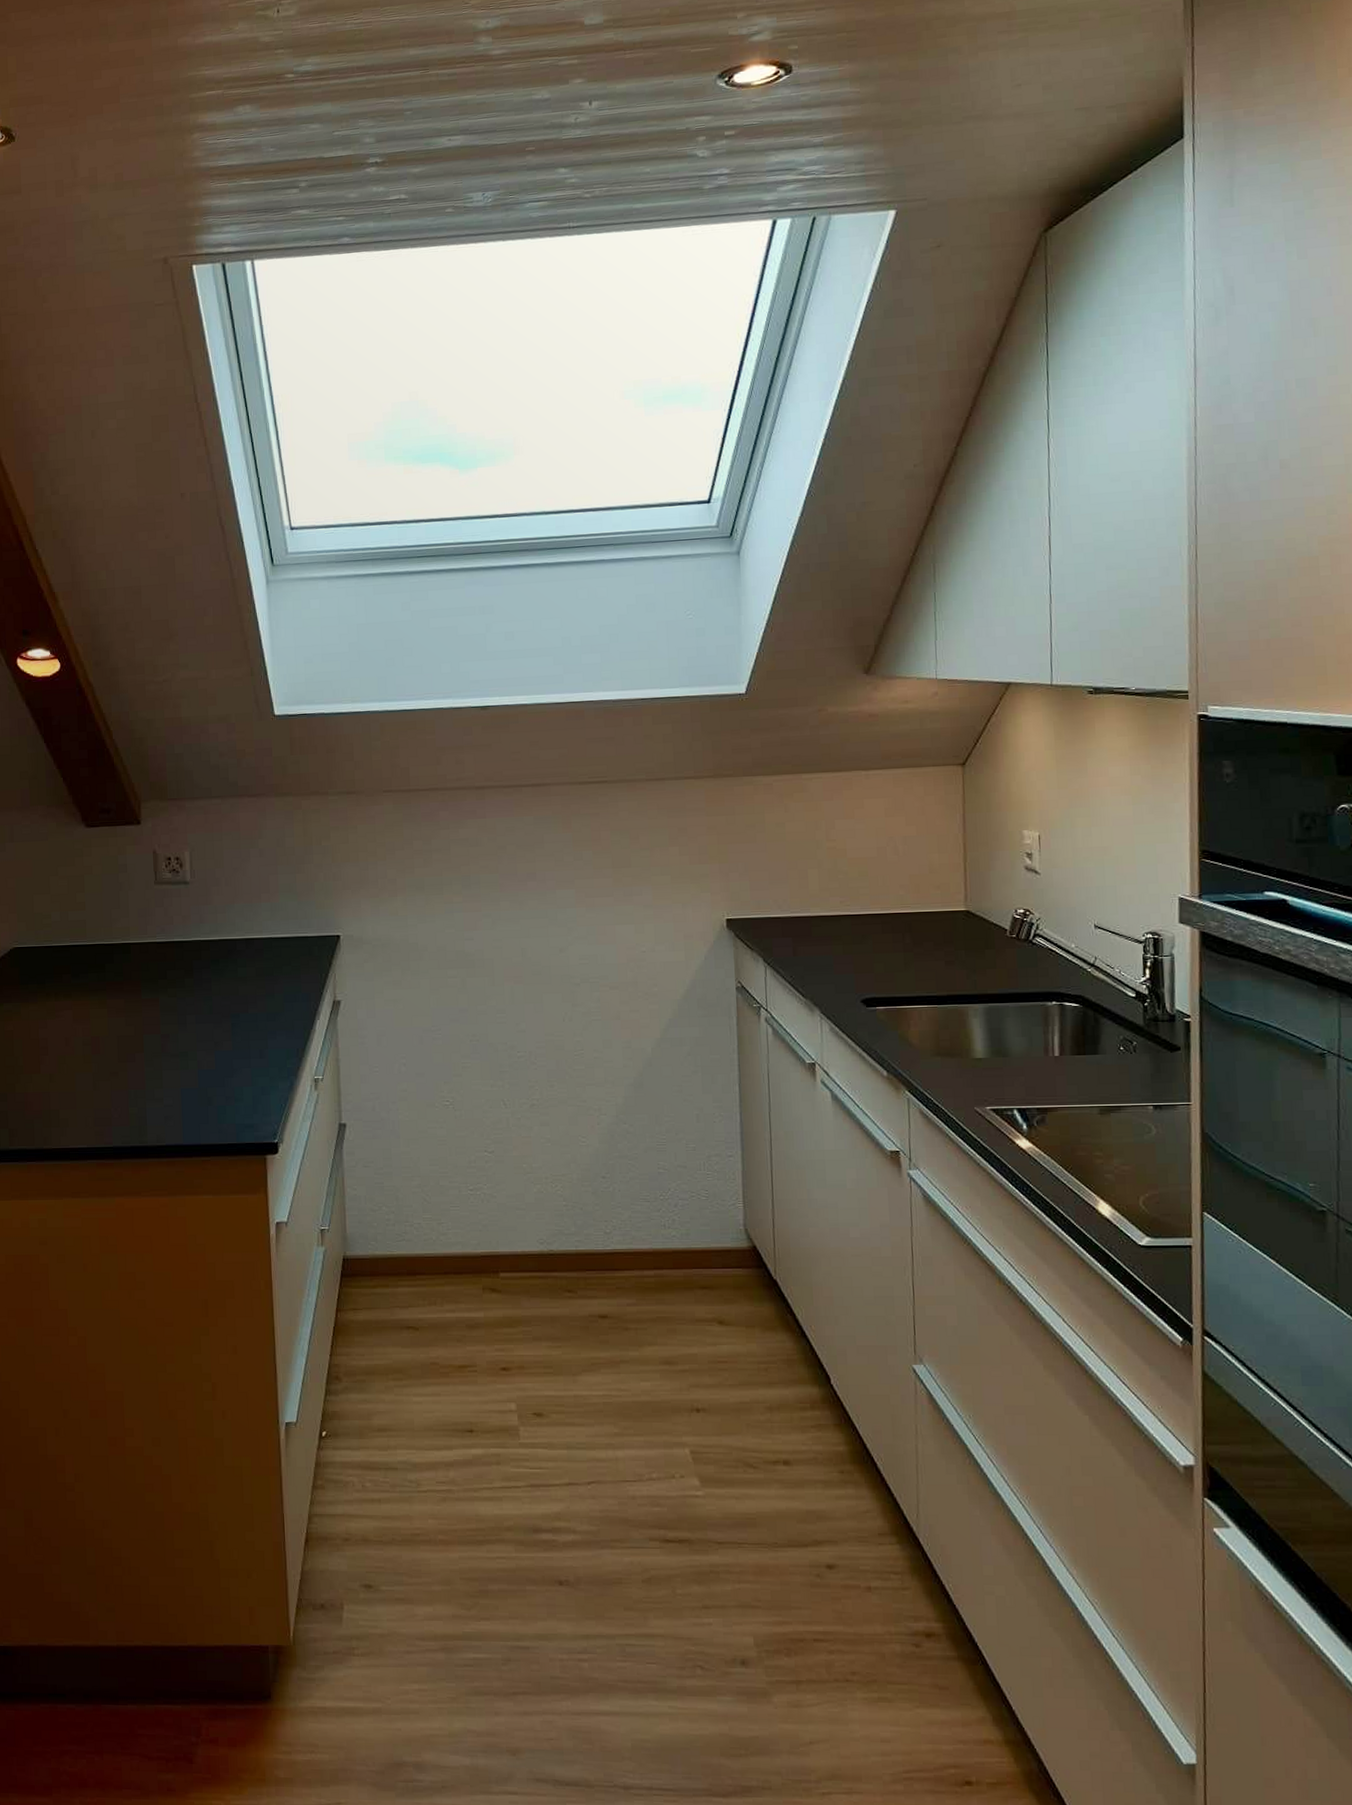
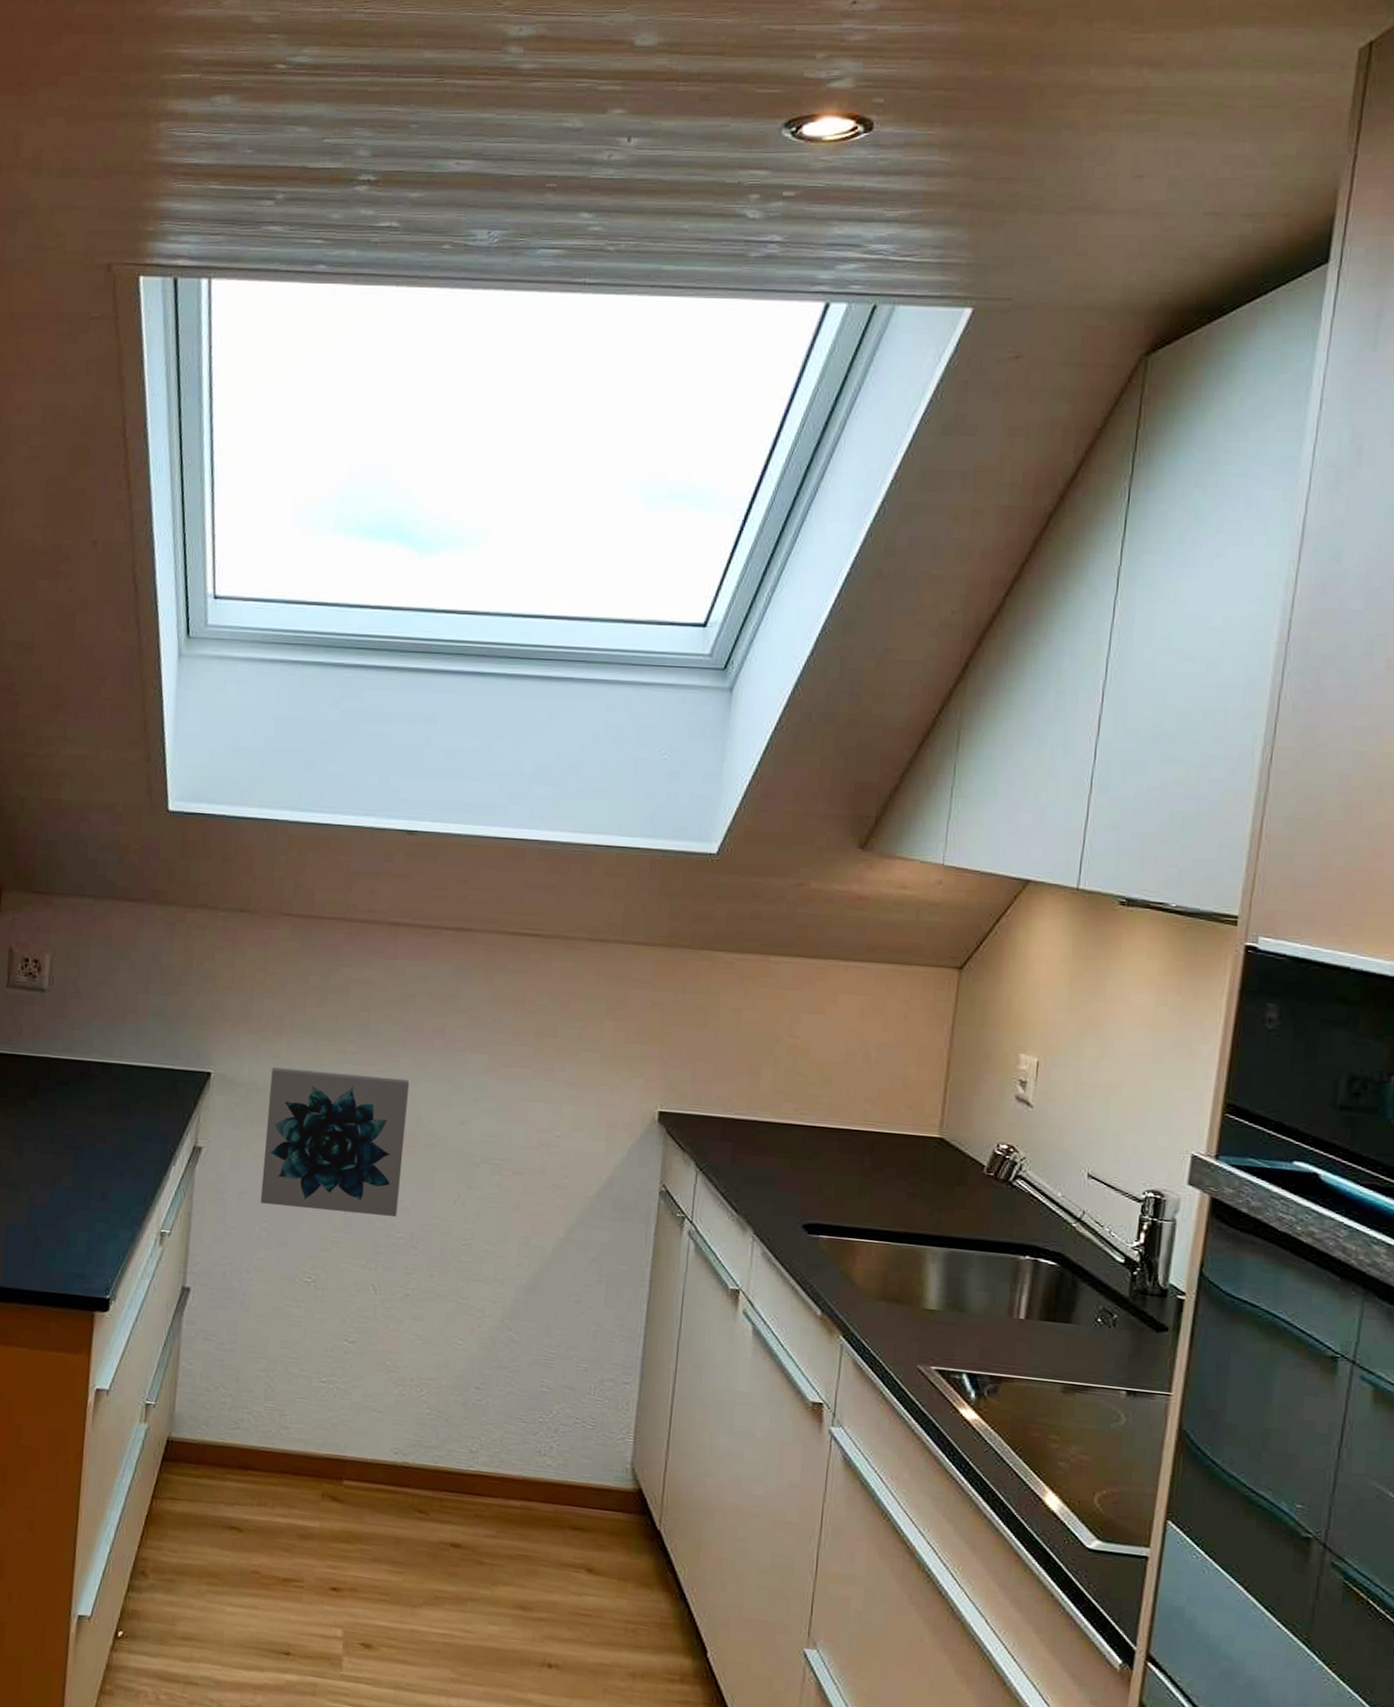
wall art: none [392,919,515,1043] -> present [260,1067,409,1217]

